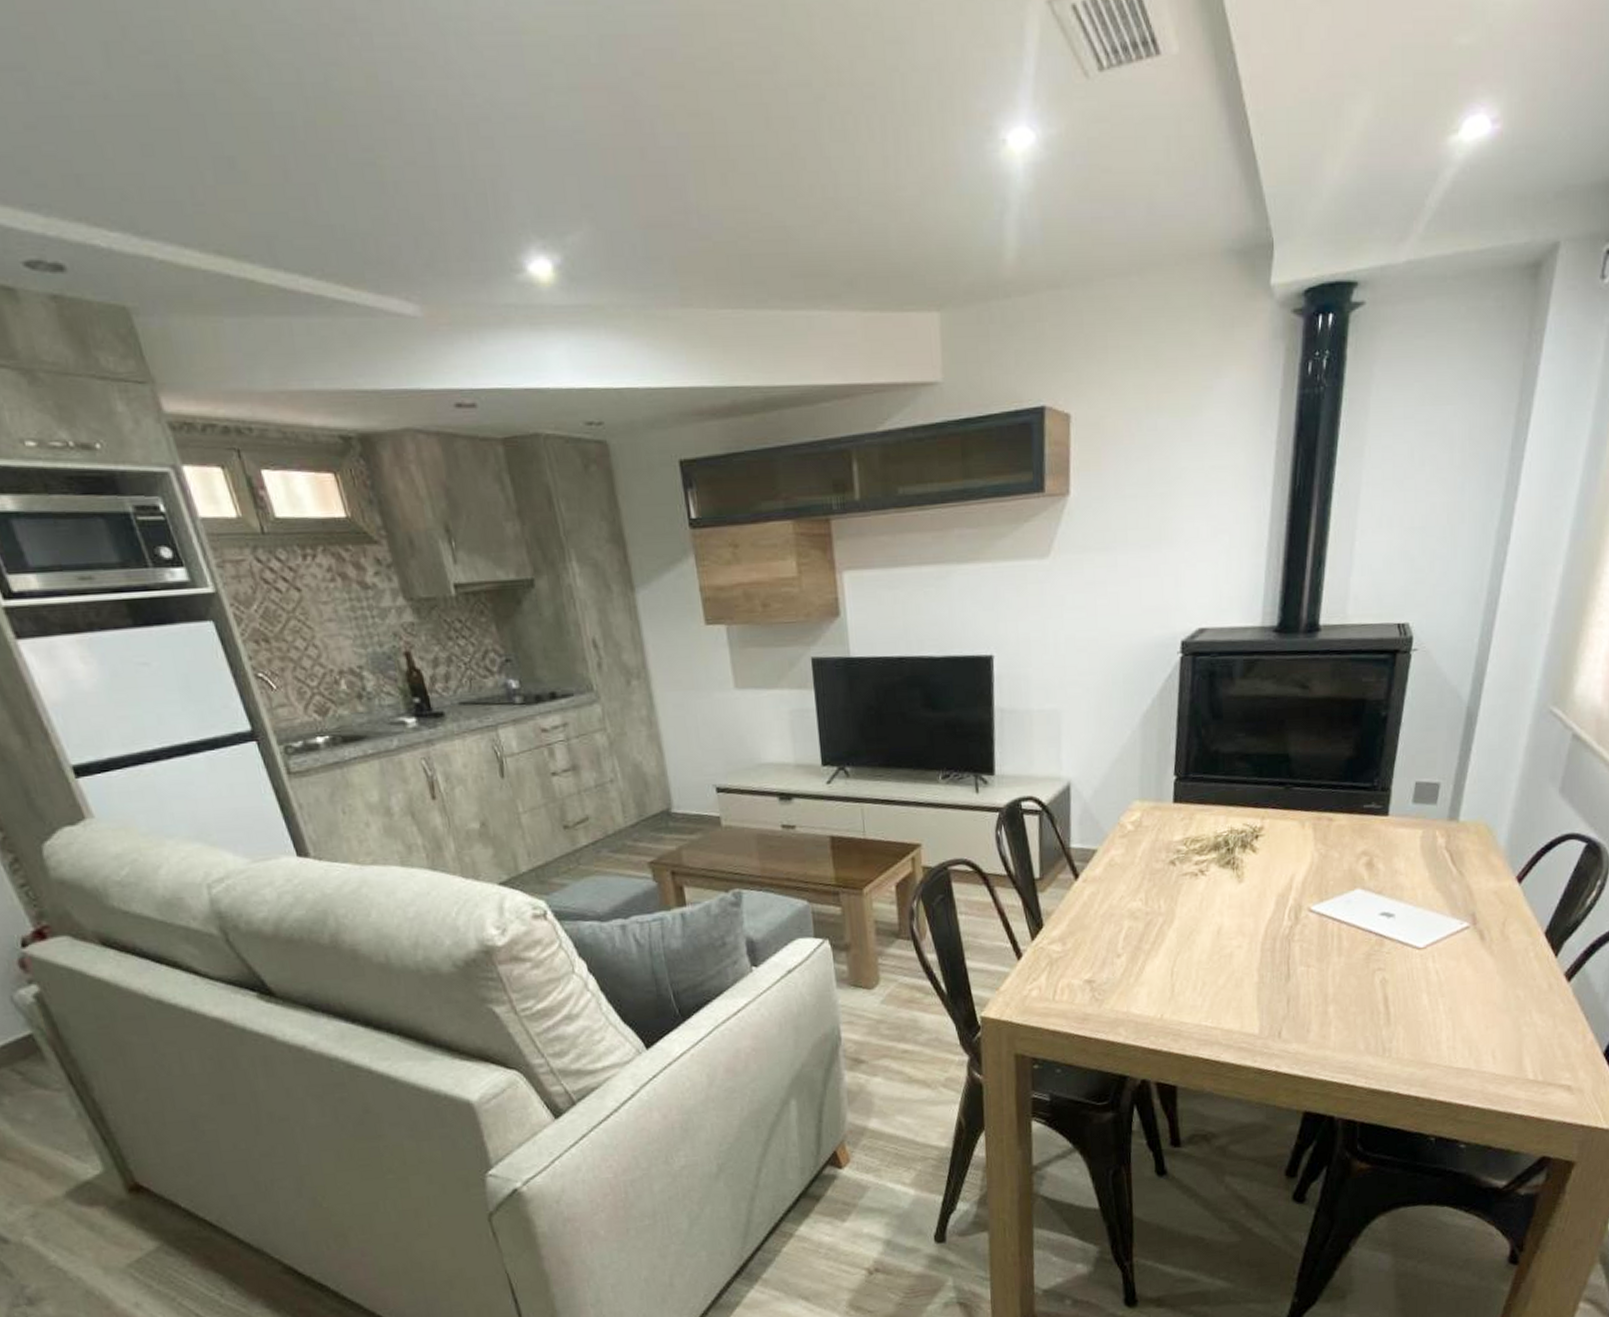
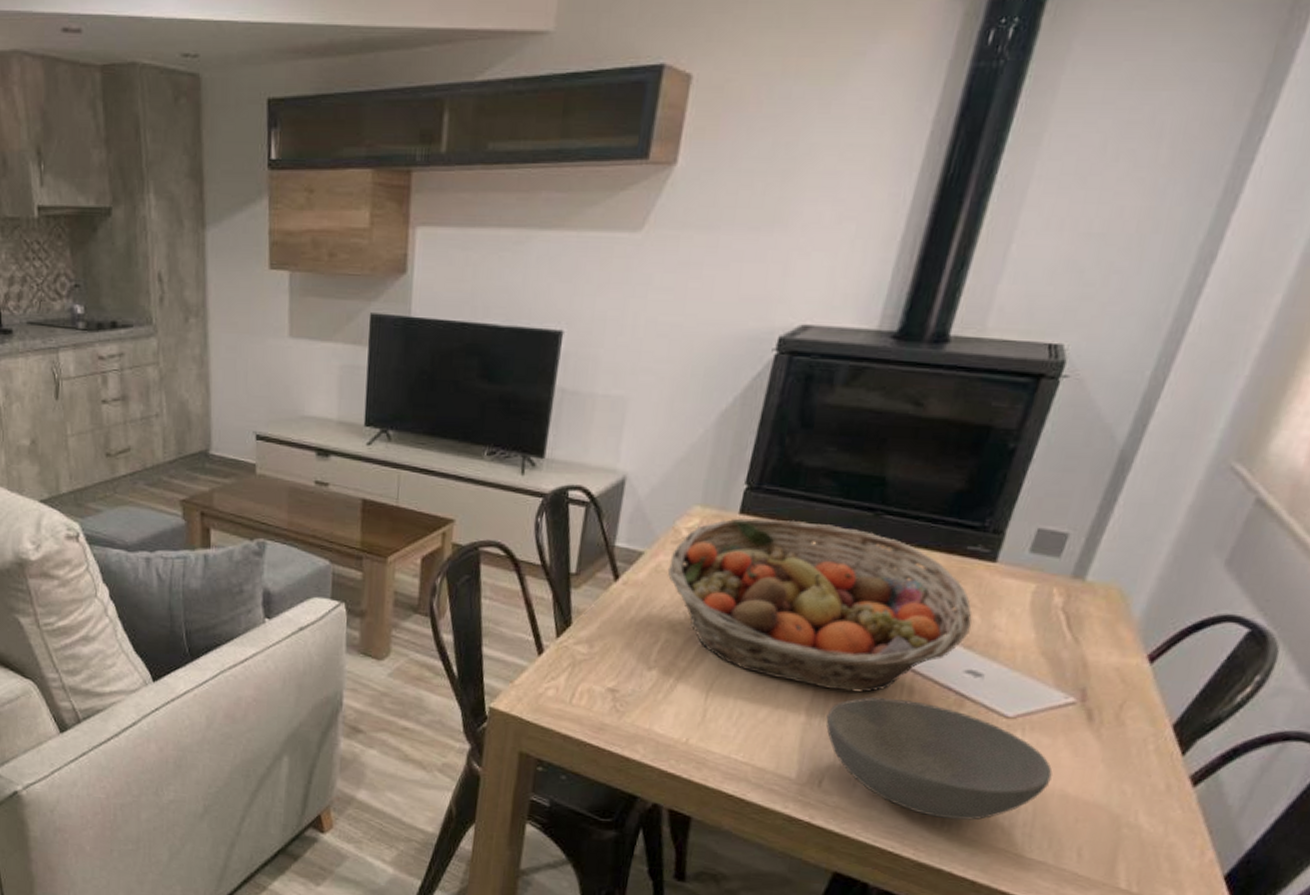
fruit basket: none [1120,802,1379,949] -> present [667,518,973,693]
bowl: none [1275,947,1462,1047] -> present [826,697,1053,820]

